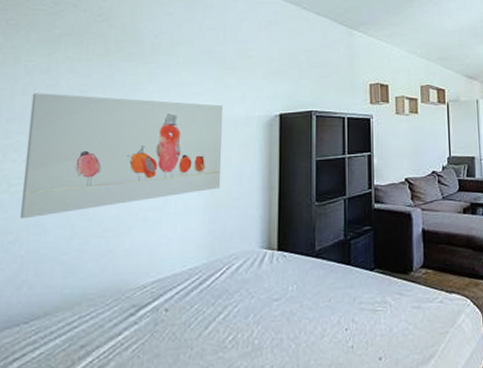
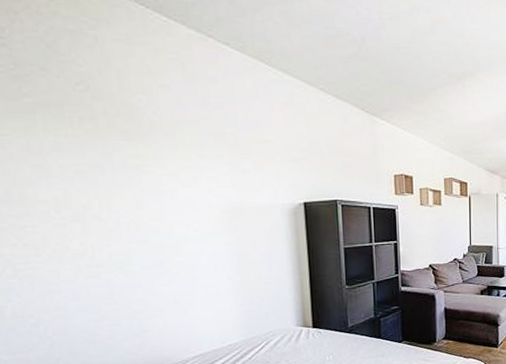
wall art: present [19,93,224,219] -> none [16,172,250,303]

